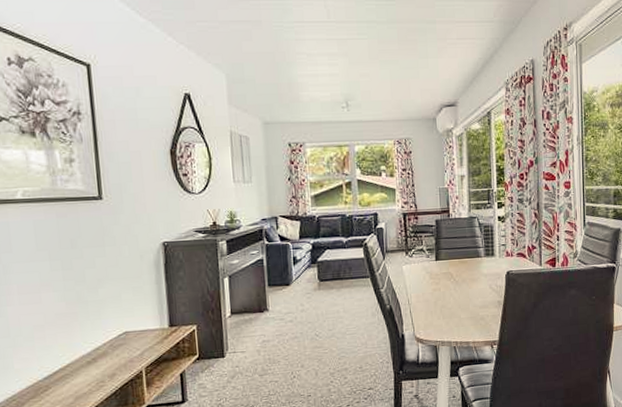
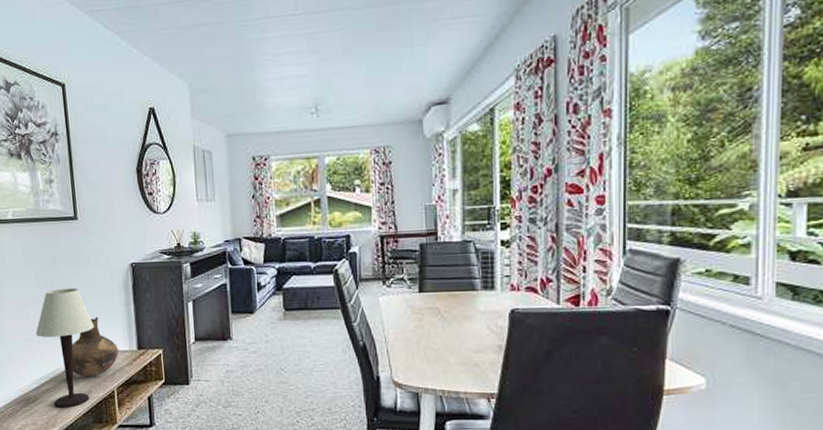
table lamp: none [48,268,120,395] -> present [35,288,94,408]
vase: none [92,296,149,360] -> present [71,316,119,377]

